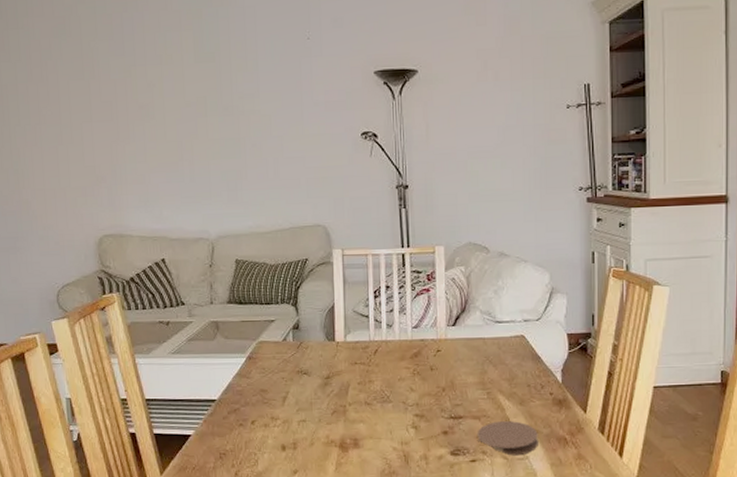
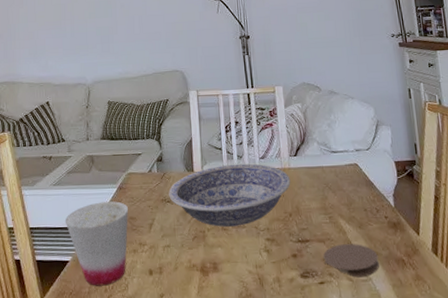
cup: none [186,372,259,461] -> present [65,201,128,286]
bowl: none [305,333,447,401] -> present [168,163,291,227]

